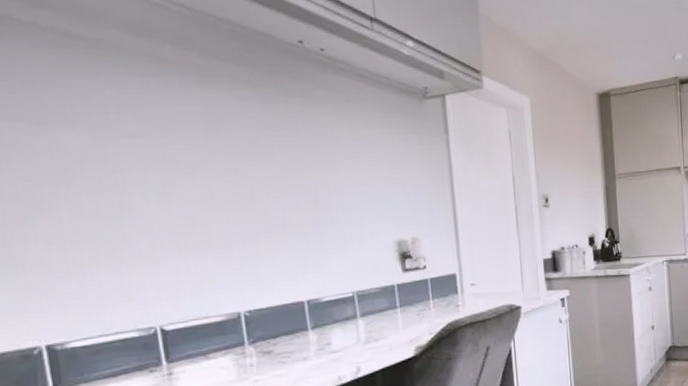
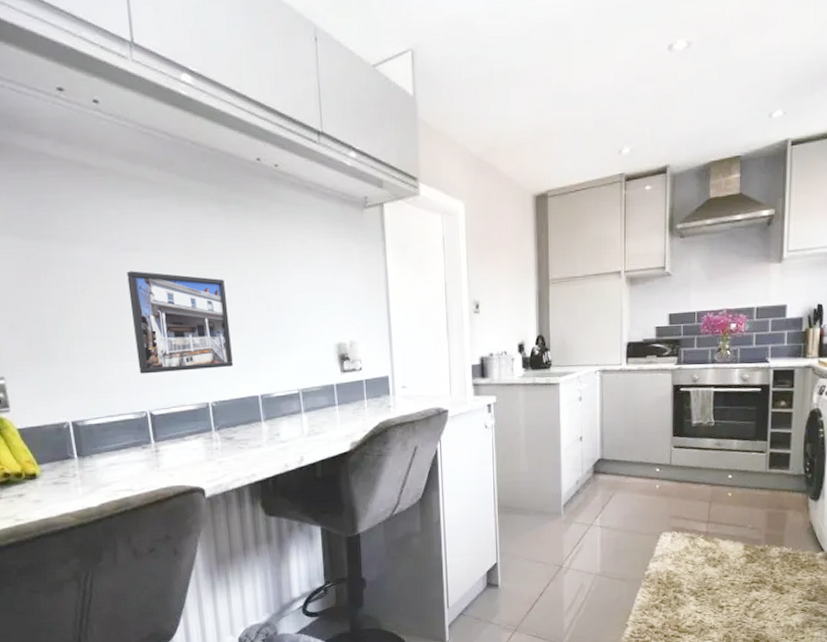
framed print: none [129,160,271,283] -> present [127,271,233,374]

